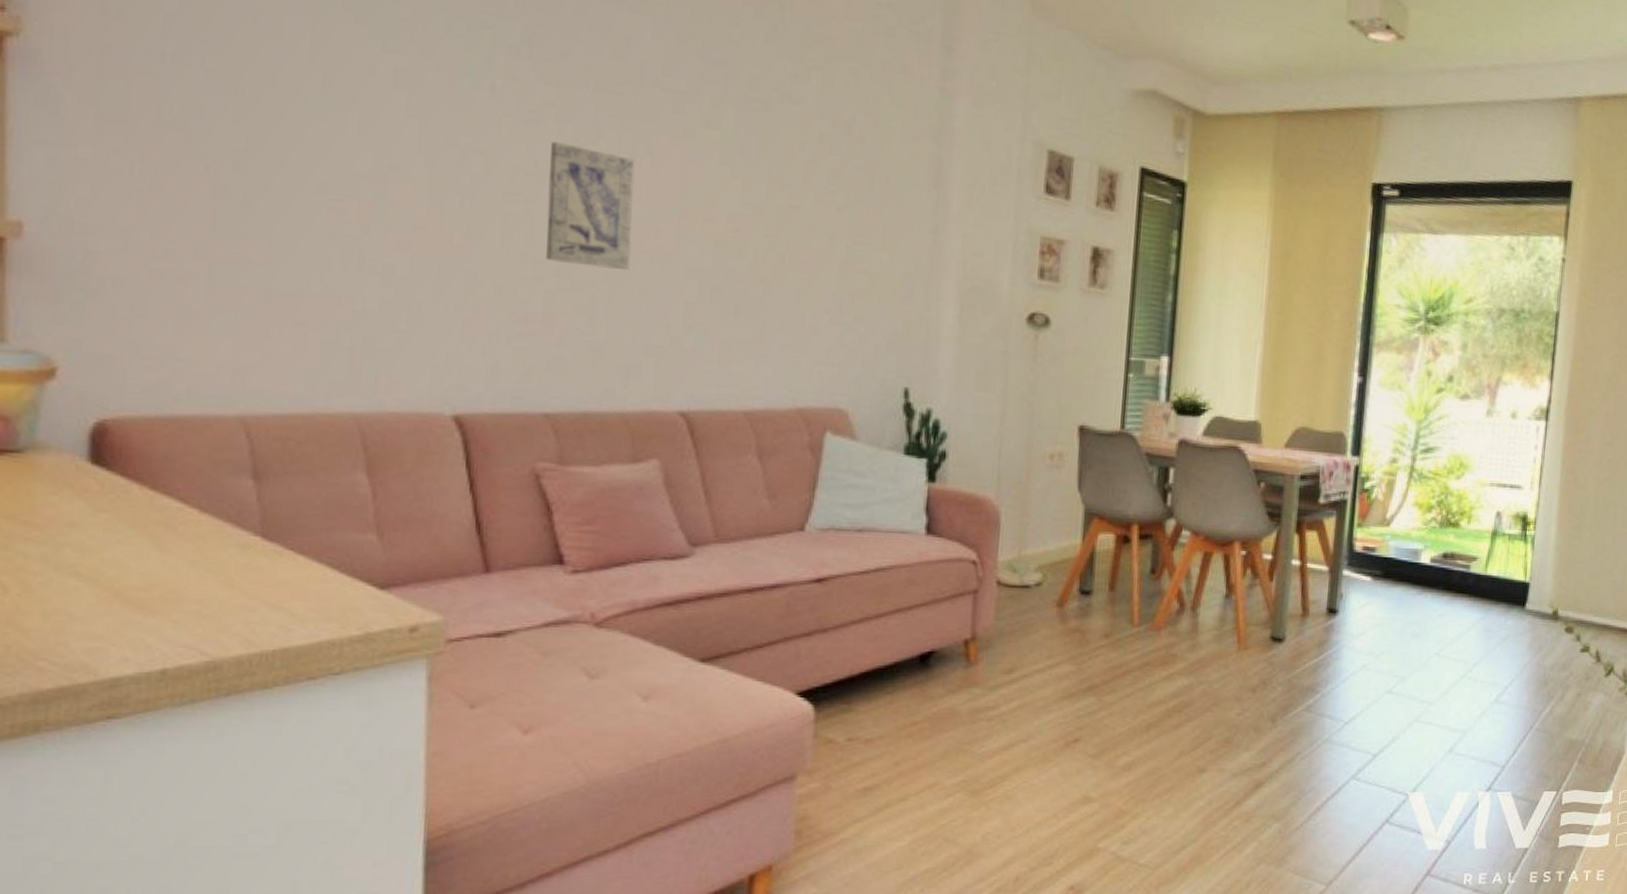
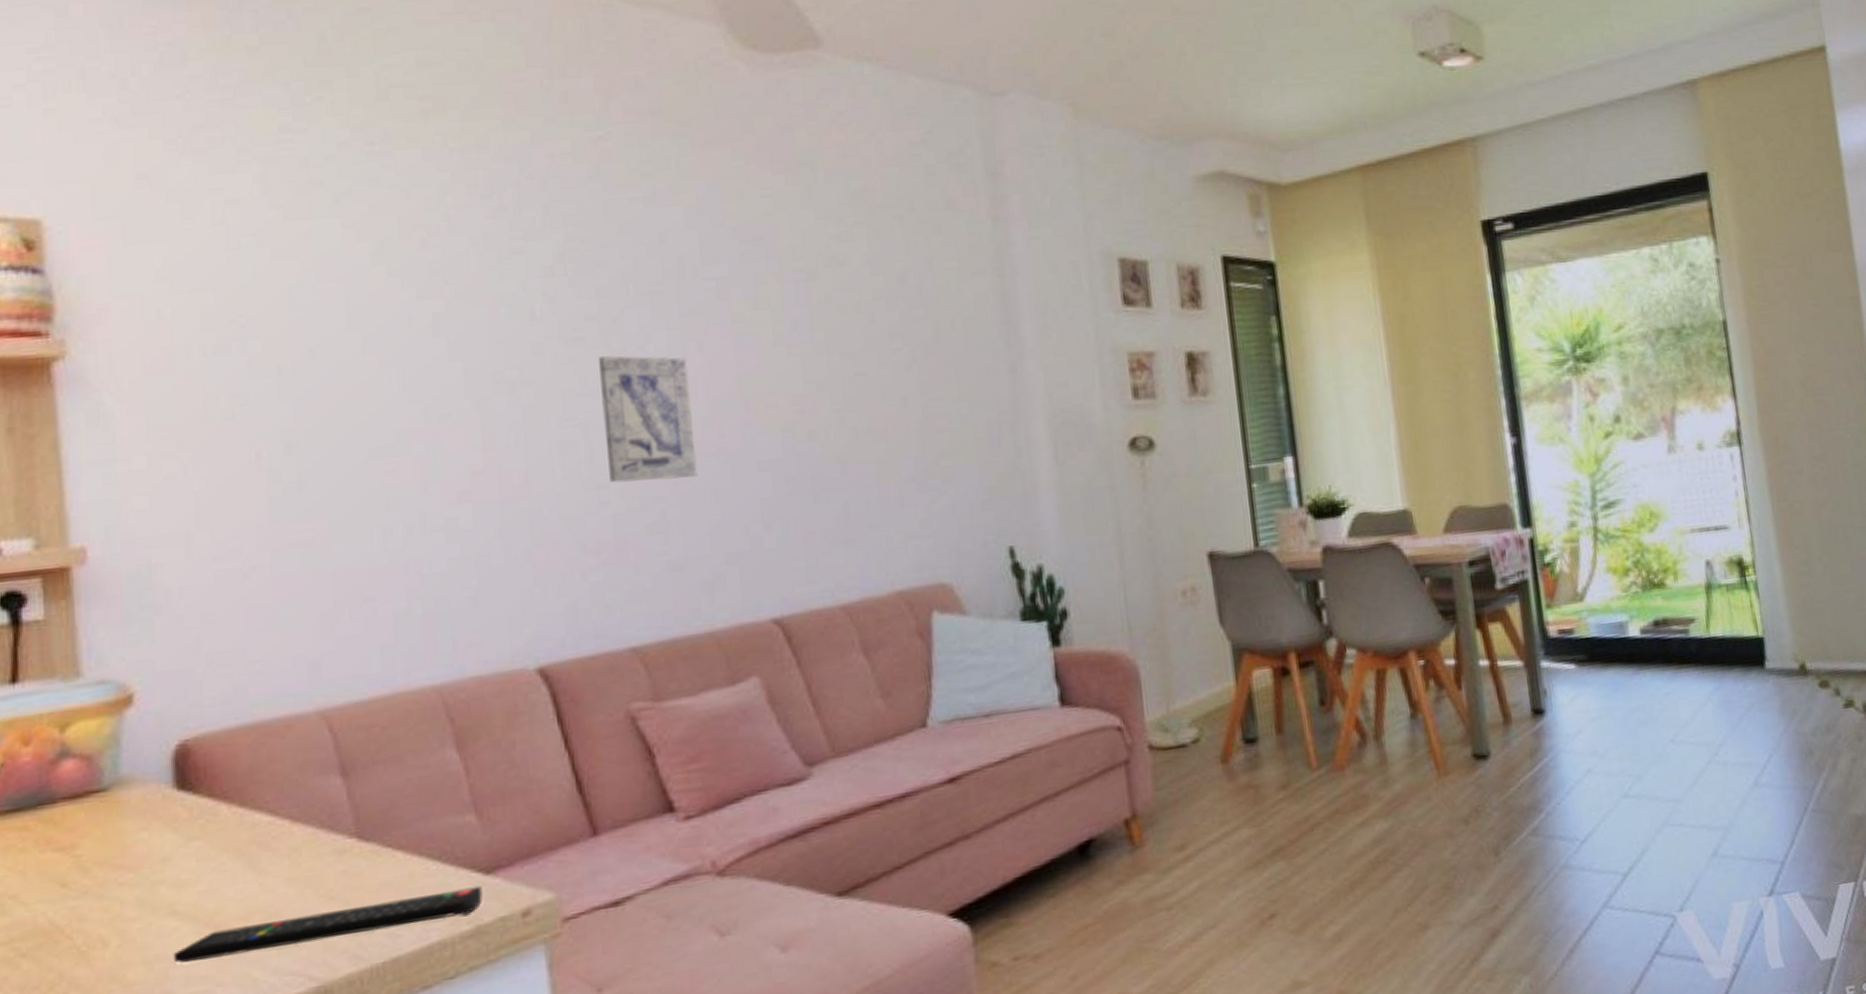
remote control: none [70,596,375,621] -> present [172,886,483,964]

